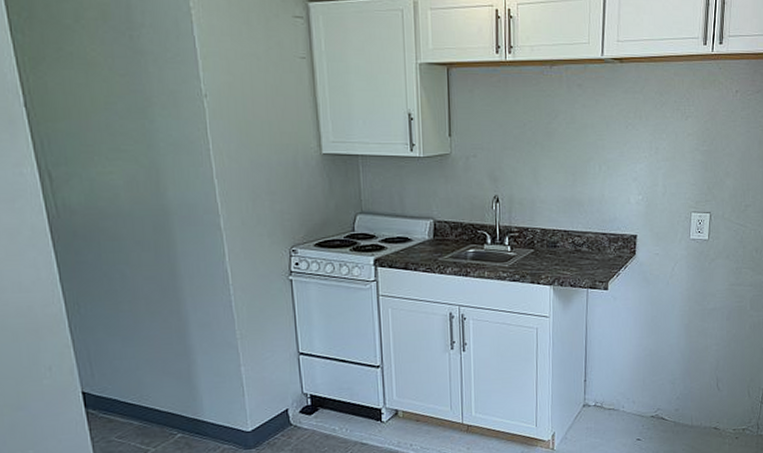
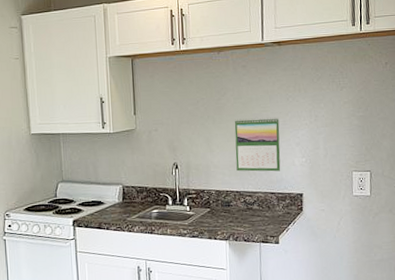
calendar: none [565,146,616,210] -> present [234,117,281,172]

